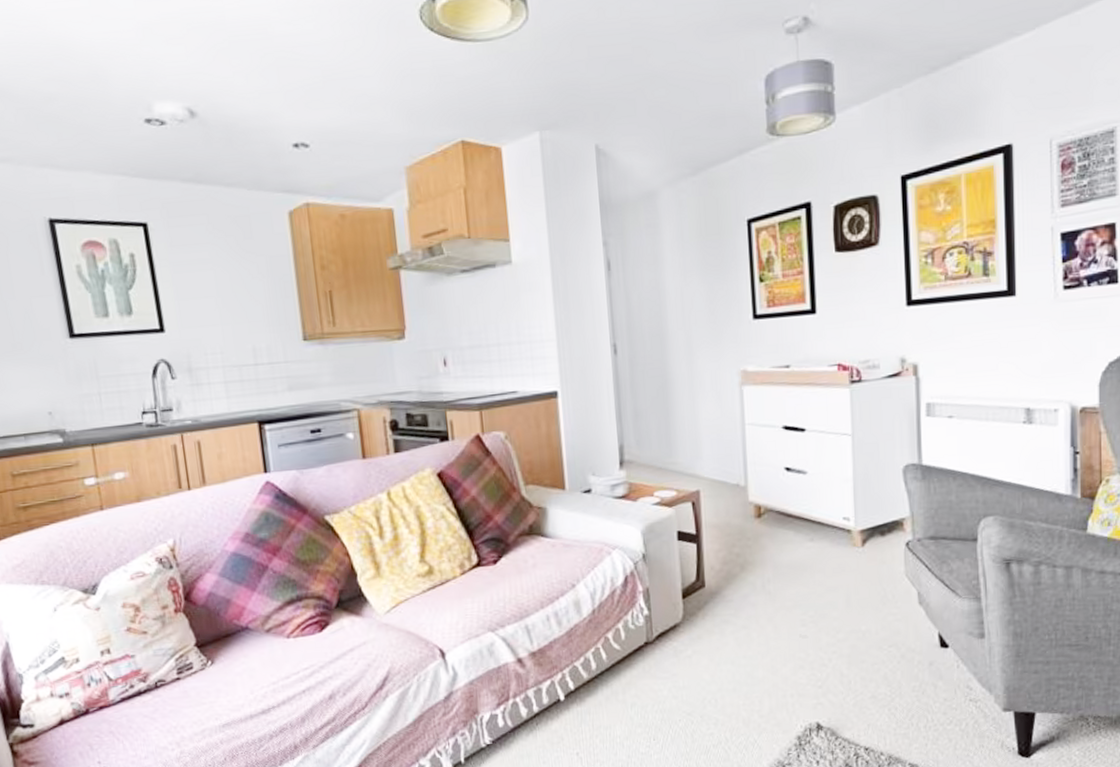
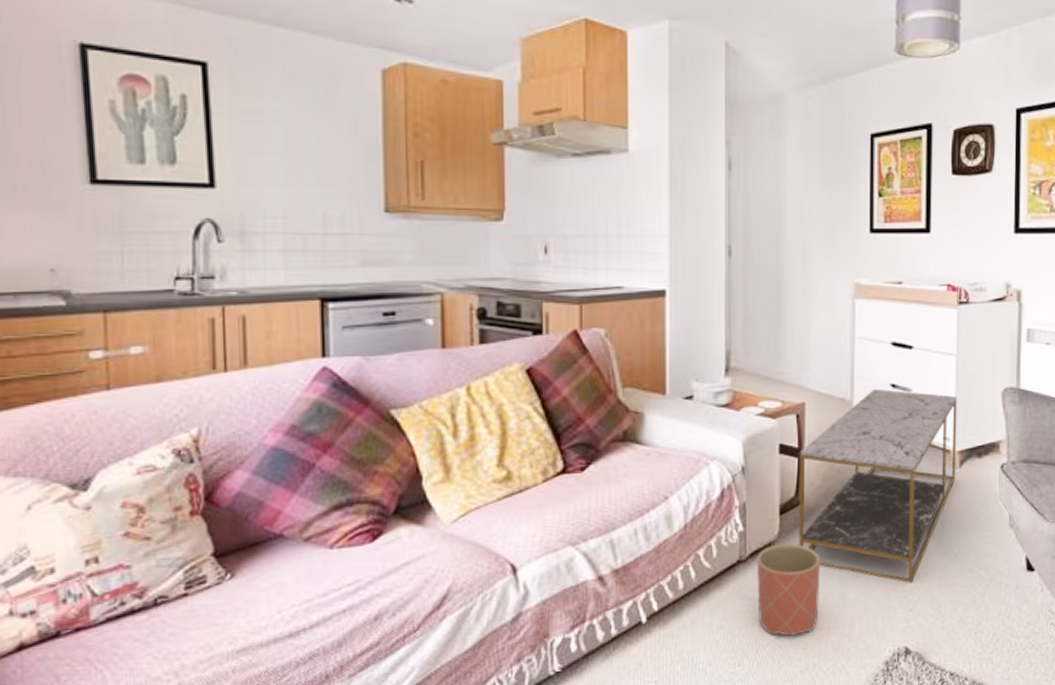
planter: none [664,625,727,712] -> present [757,543,821,636]
coffee table: none [697,473,859,661] -> present [798,388,957,583]

